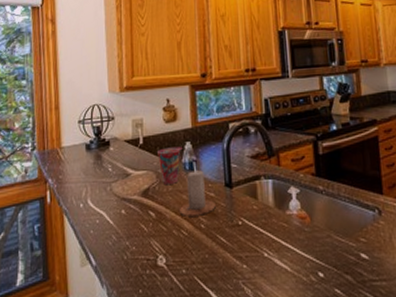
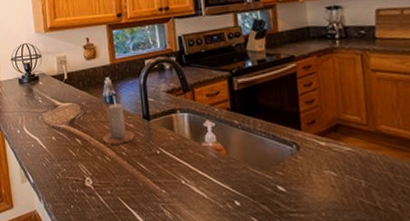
cup: present [158,146,182,184] -> none [81,81,103,115]

